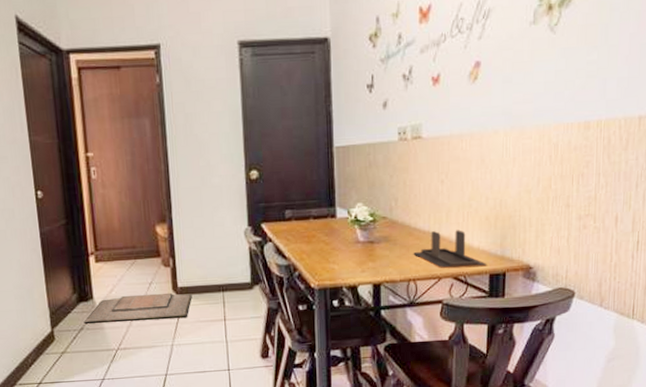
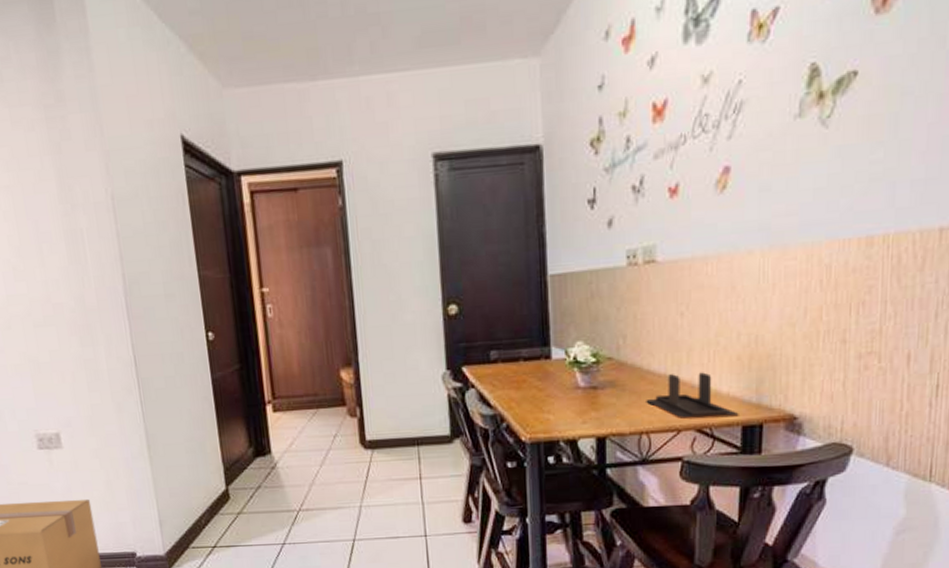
doormat: present [84,293,192,324] -> none [261,448,383,481]

